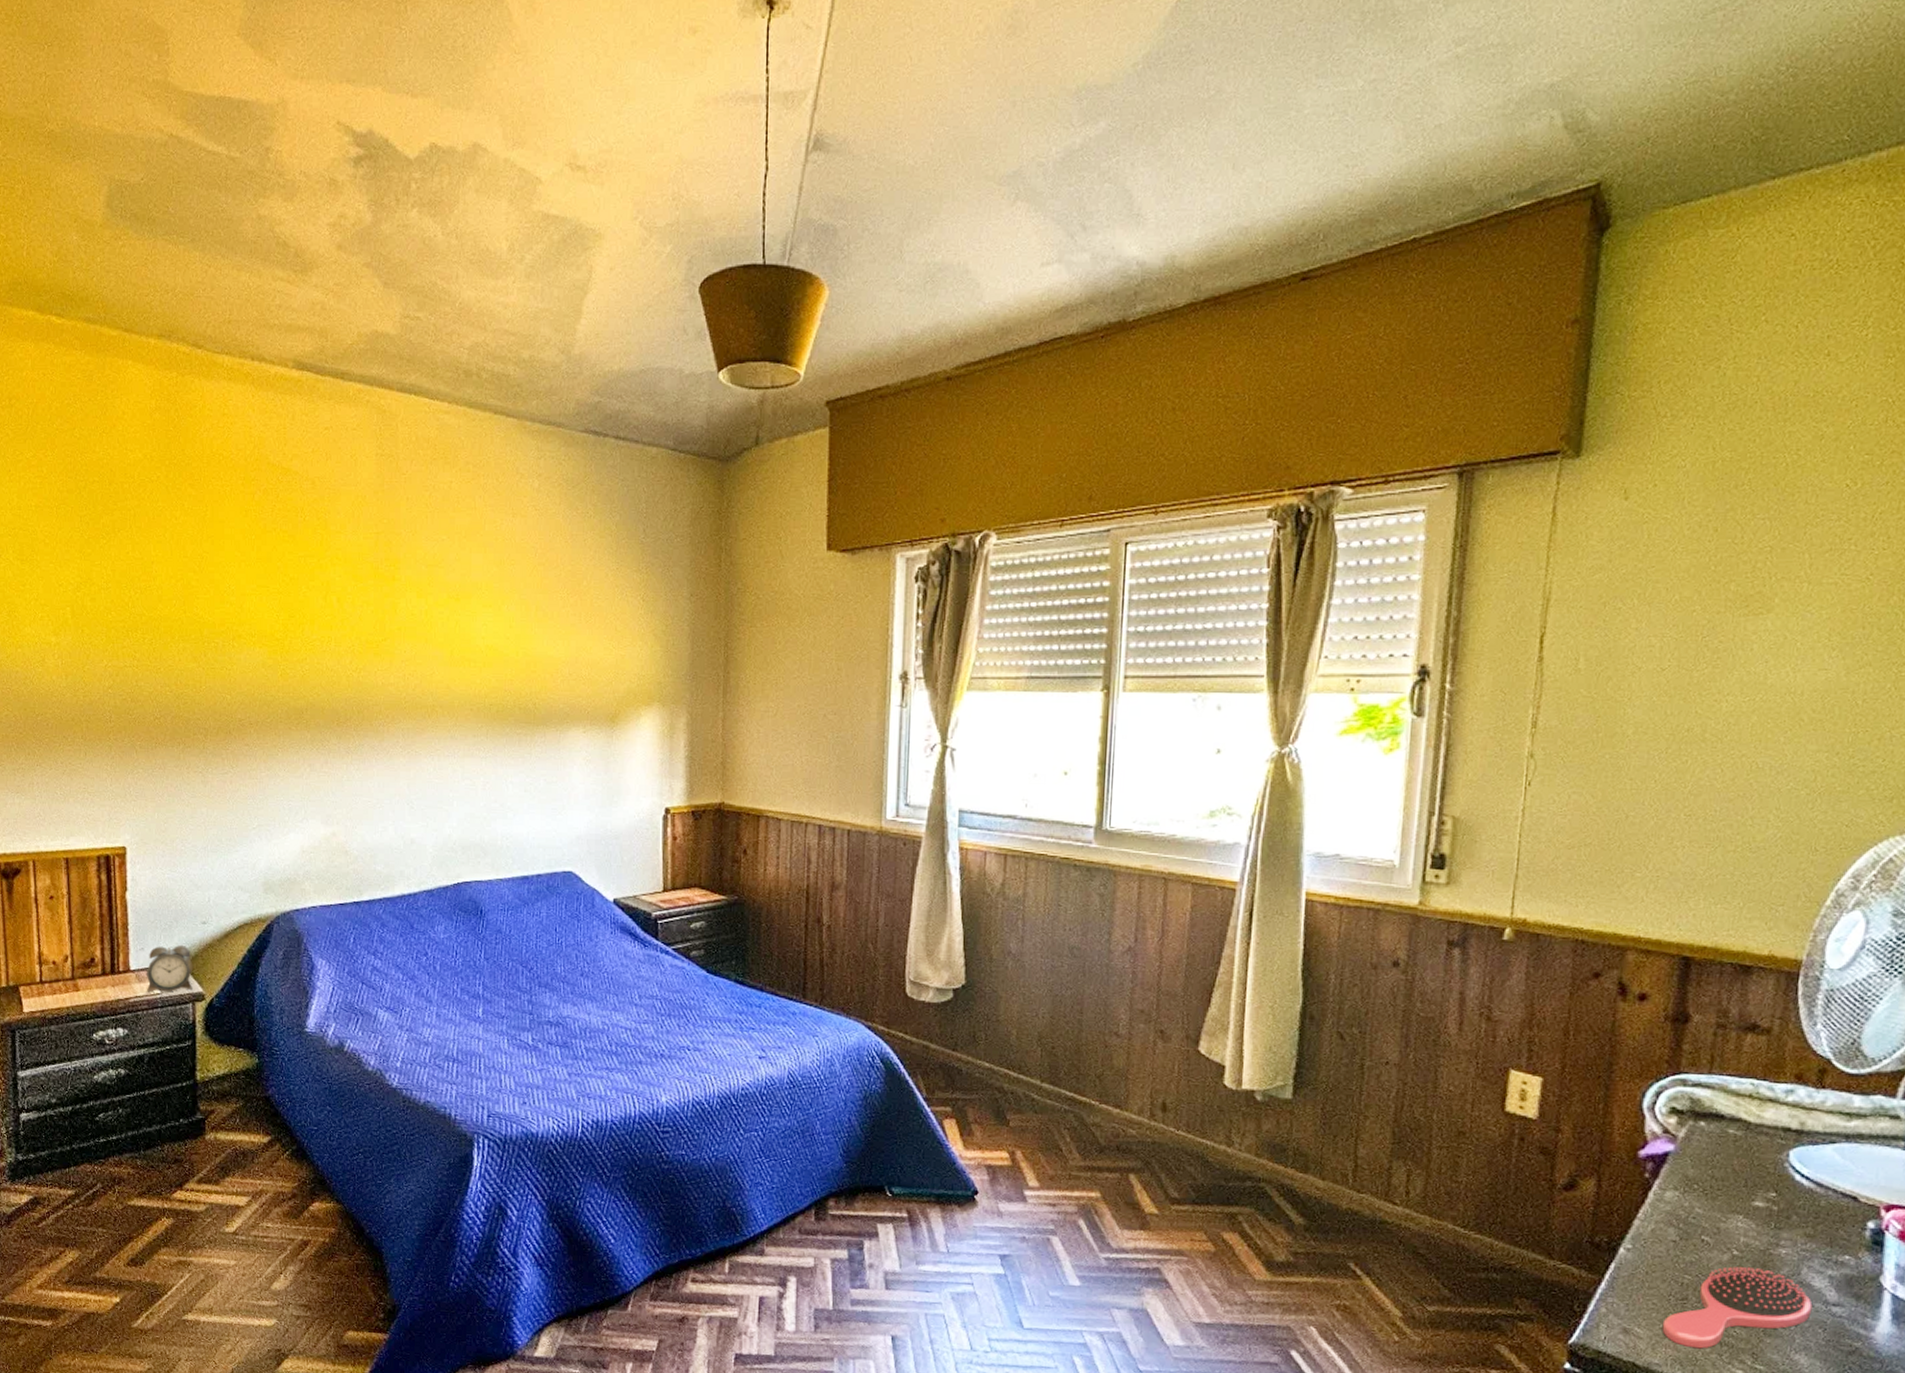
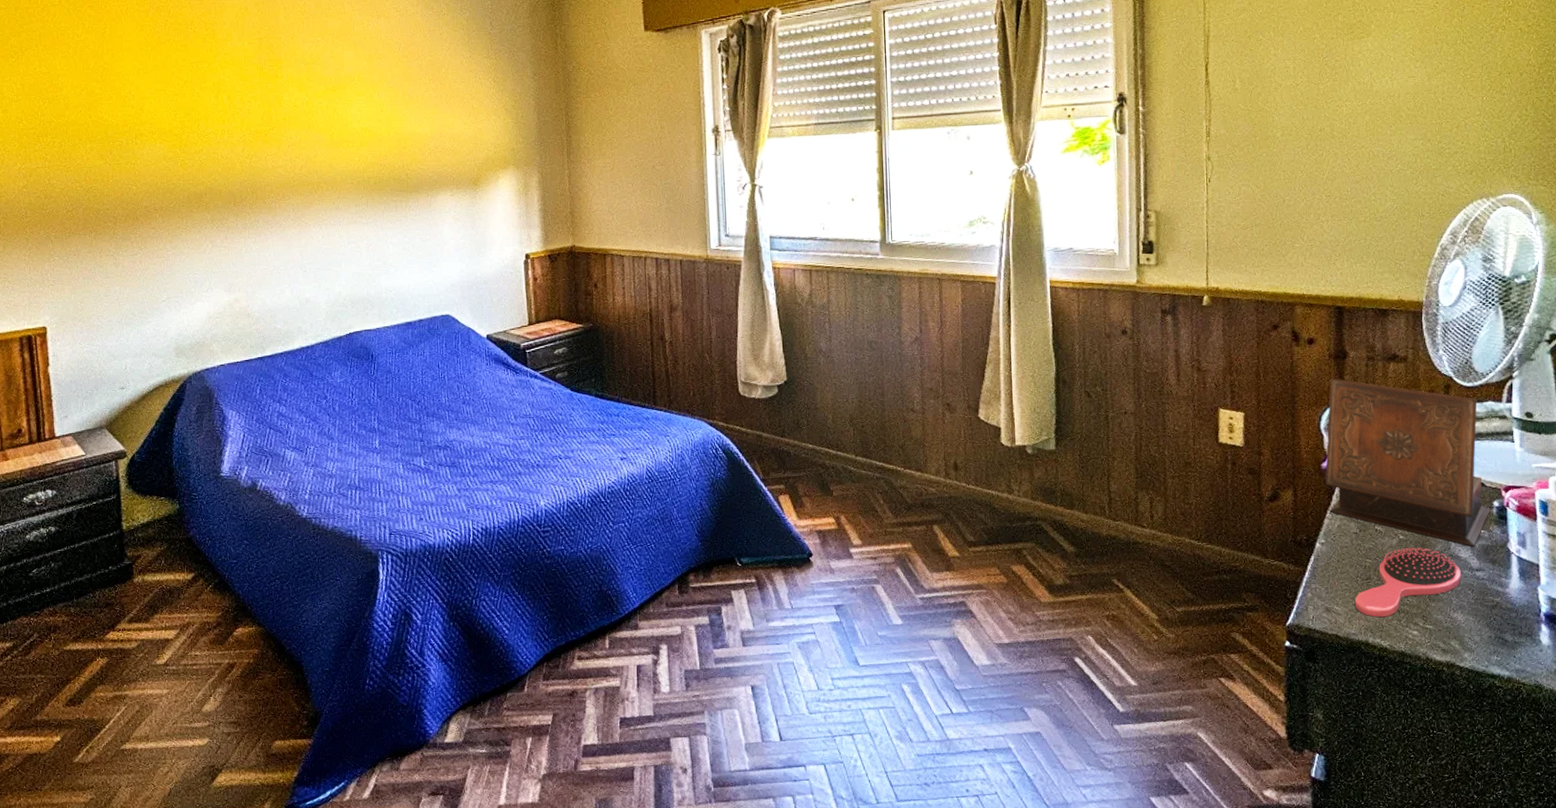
alarm clock: present [146,944,193,994] -> none [70,409,115,457]
jewelry box: none [1640,1046,1863,1276] -> present [1325,378,1491,548]

